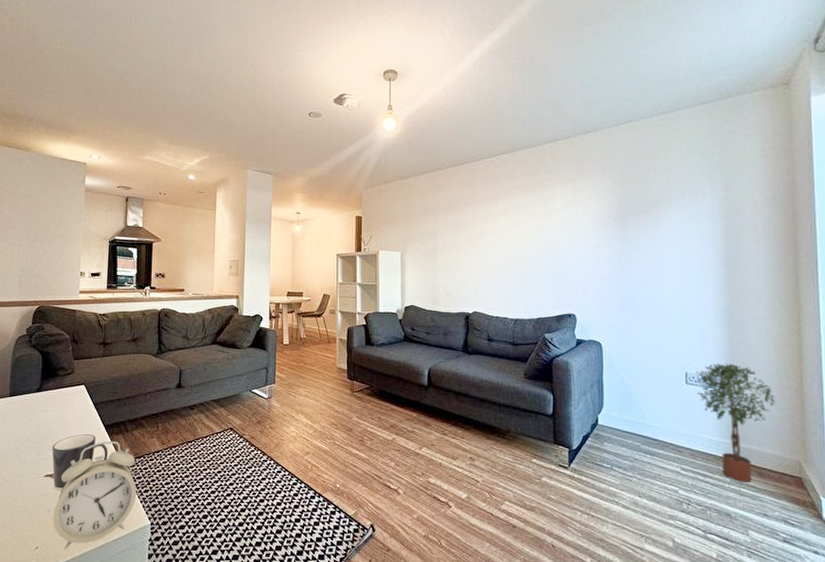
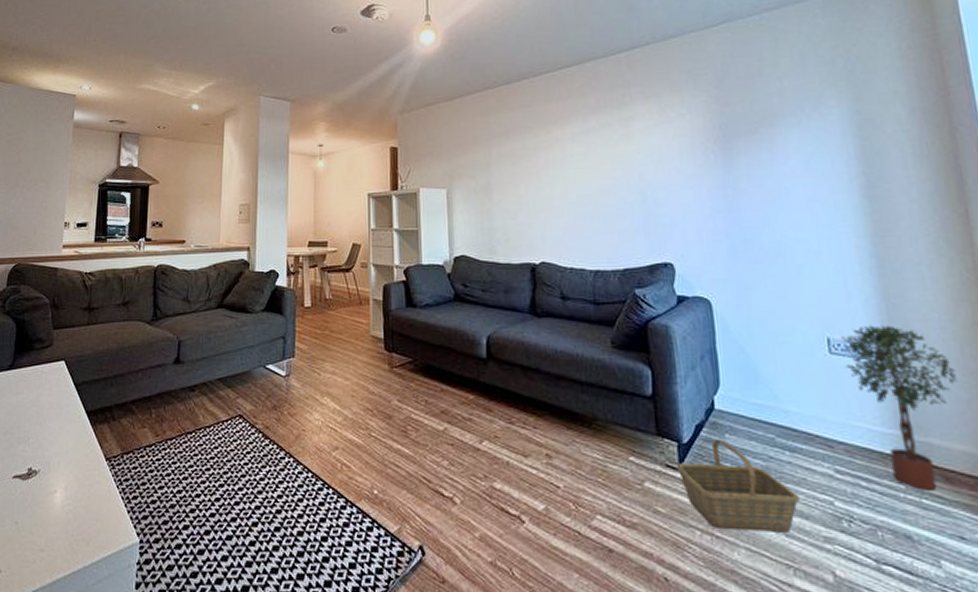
mug: present [51,434,108,491] -> none [22,423,90,497]
alarm clock: present [53,441,137,549] -> none [20,431,124,574]
basket: none [567,446,654,513] -> present [676,439,800,533]

